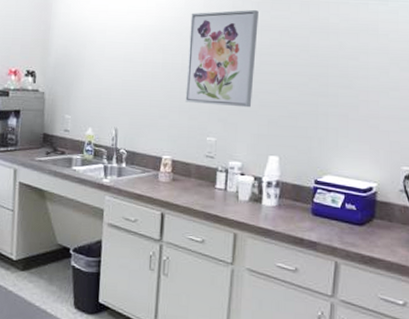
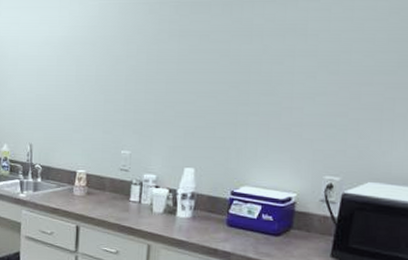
wall art: present [185,10,259,108] -> none [99,14,177,119]

